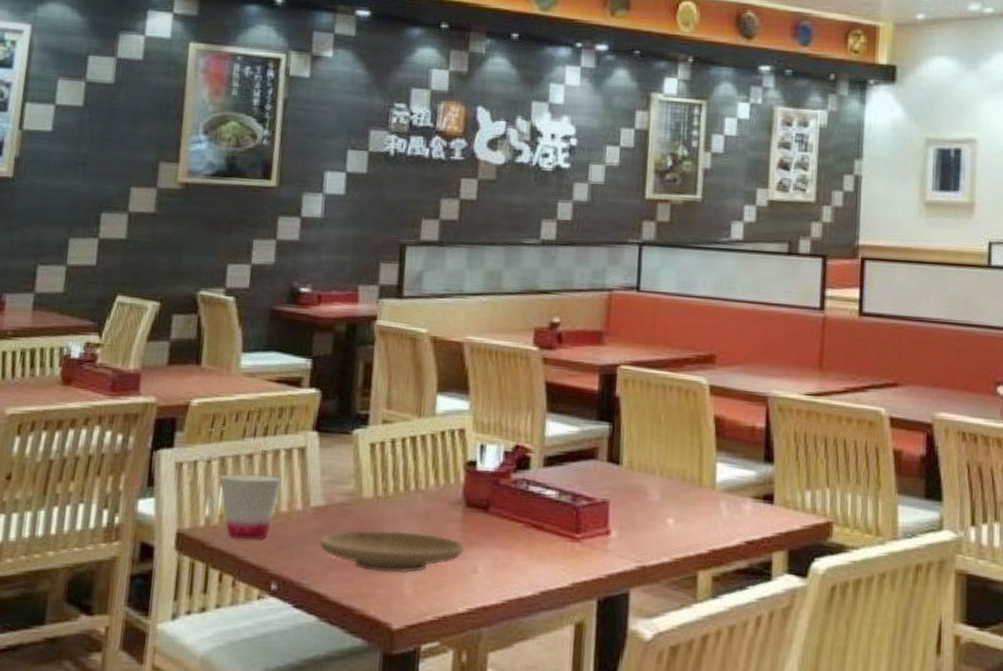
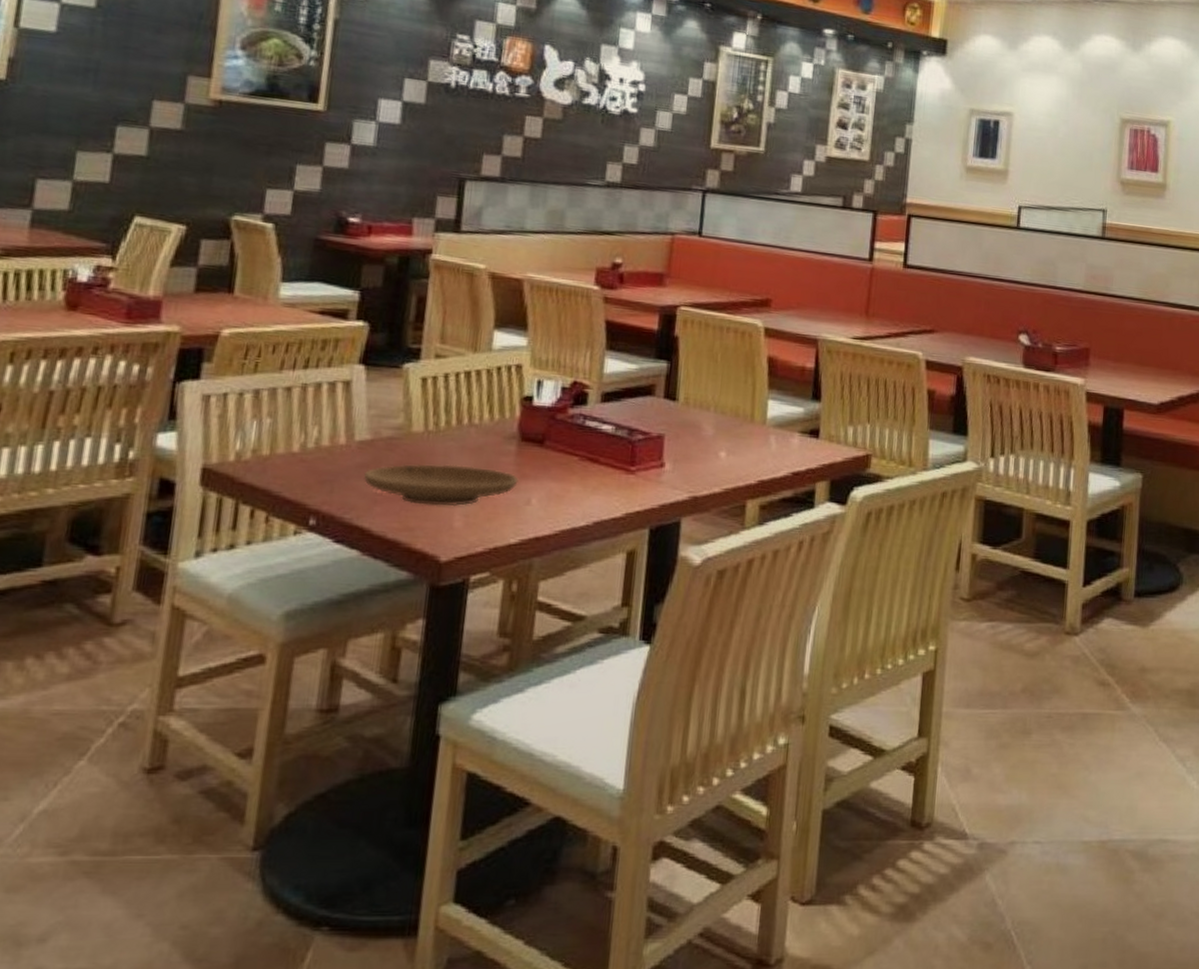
cup: present [220,473,282,540] -> none [254,407,324,474]

